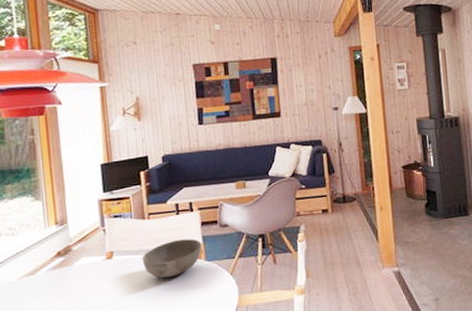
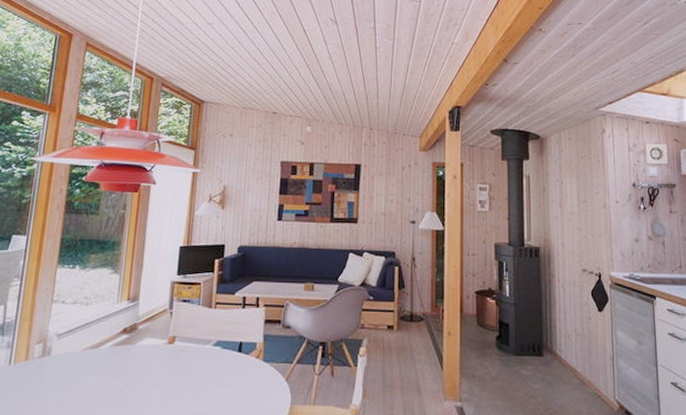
bowl: present [141,238,202,279] -> none [201,335,262,373]

